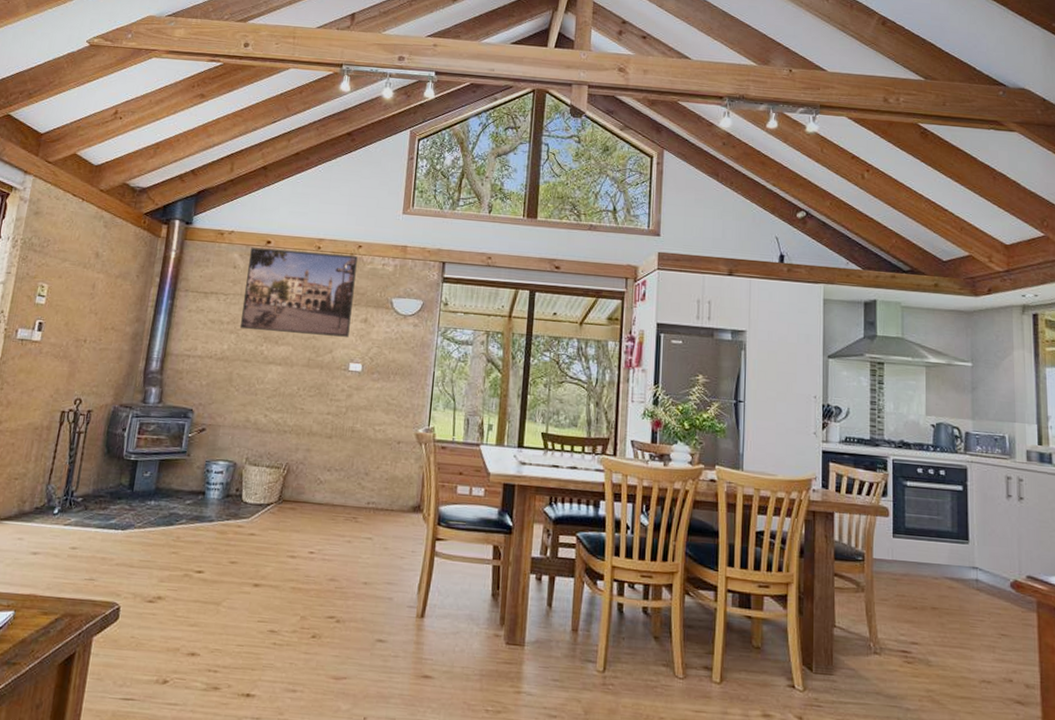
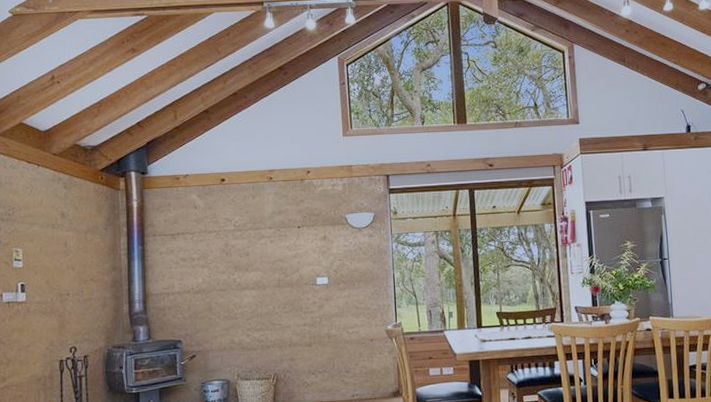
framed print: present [239,247,358,337] -> none [206,181,312,263]

